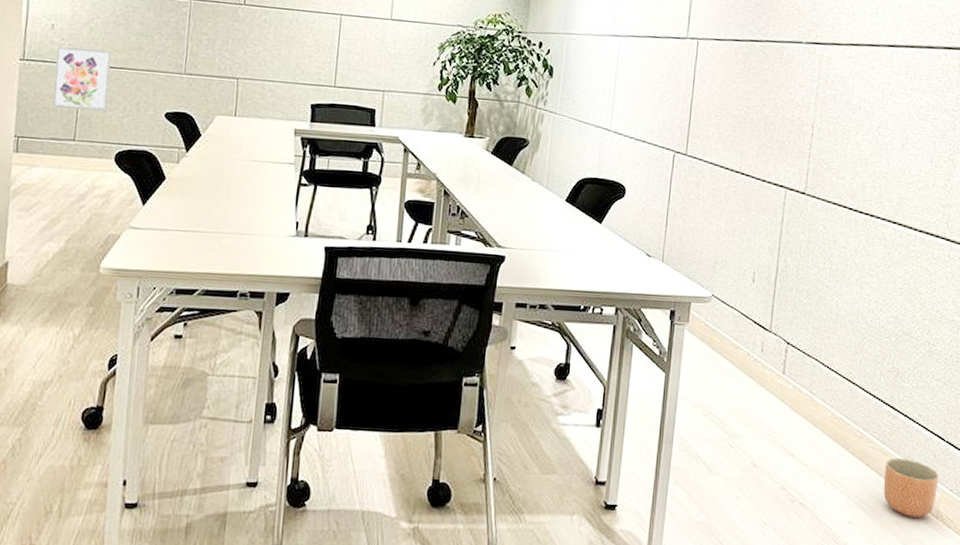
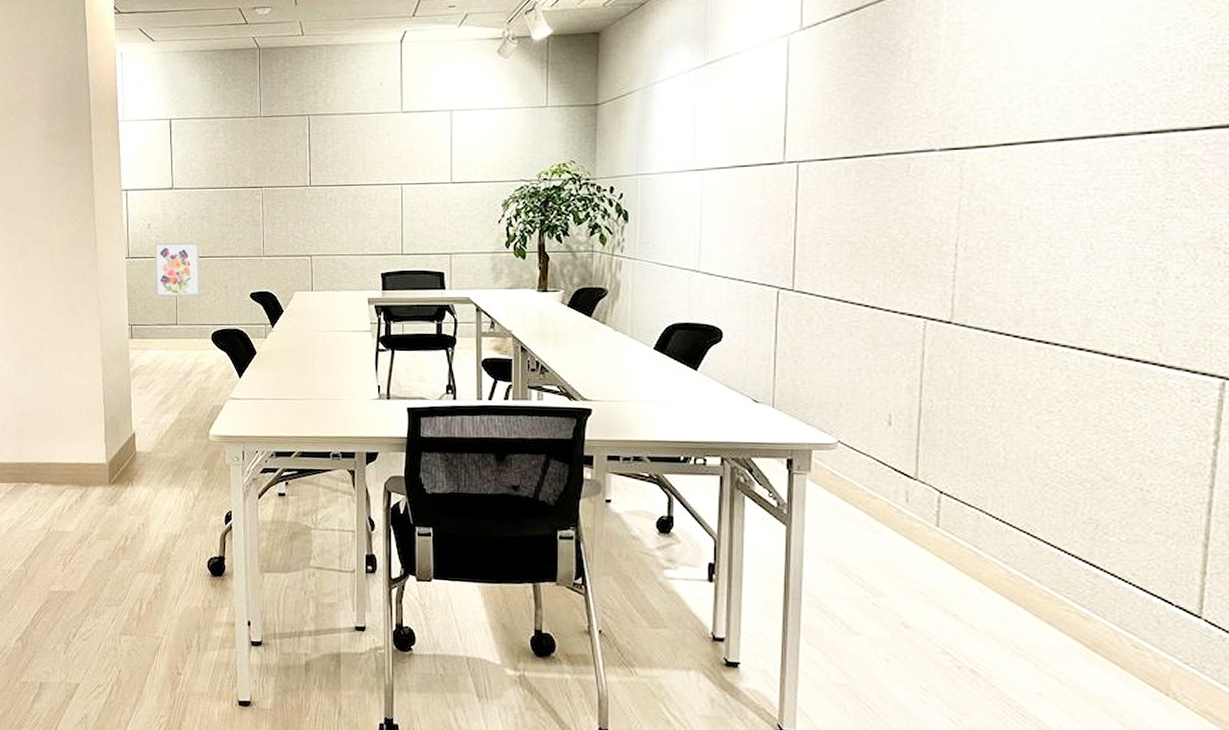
planter: present [883,457,939,519] -> none [1085,623,1167,695]

